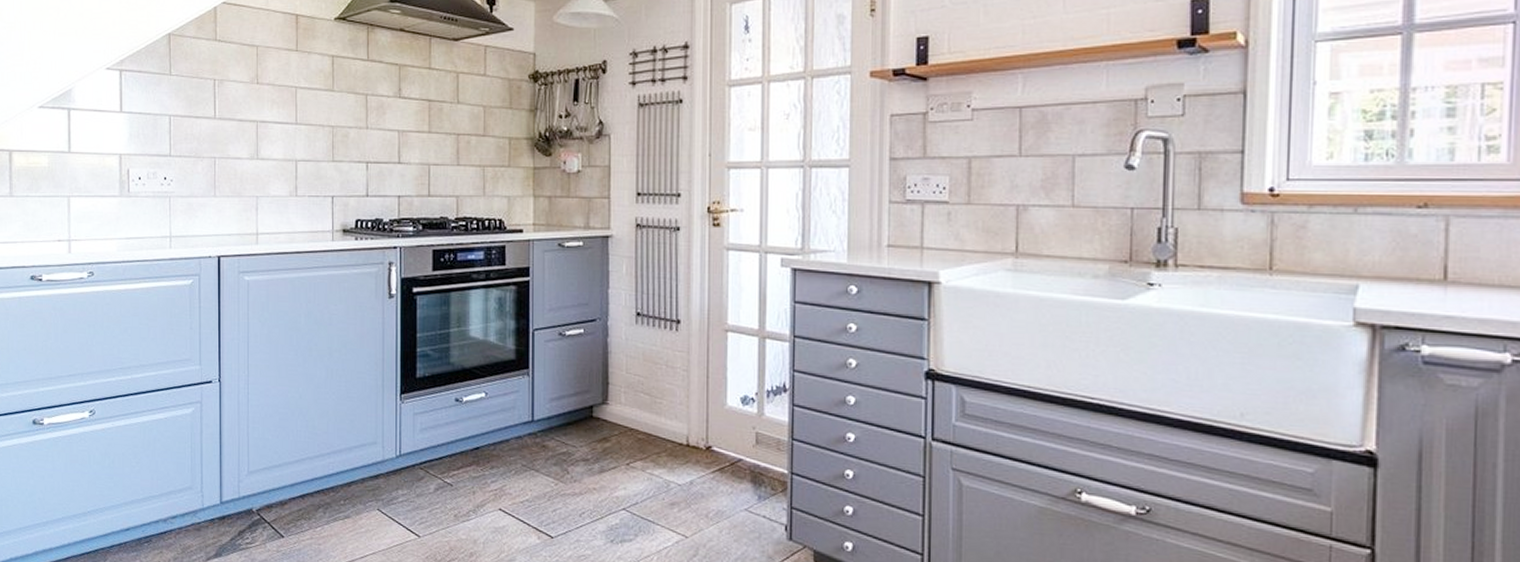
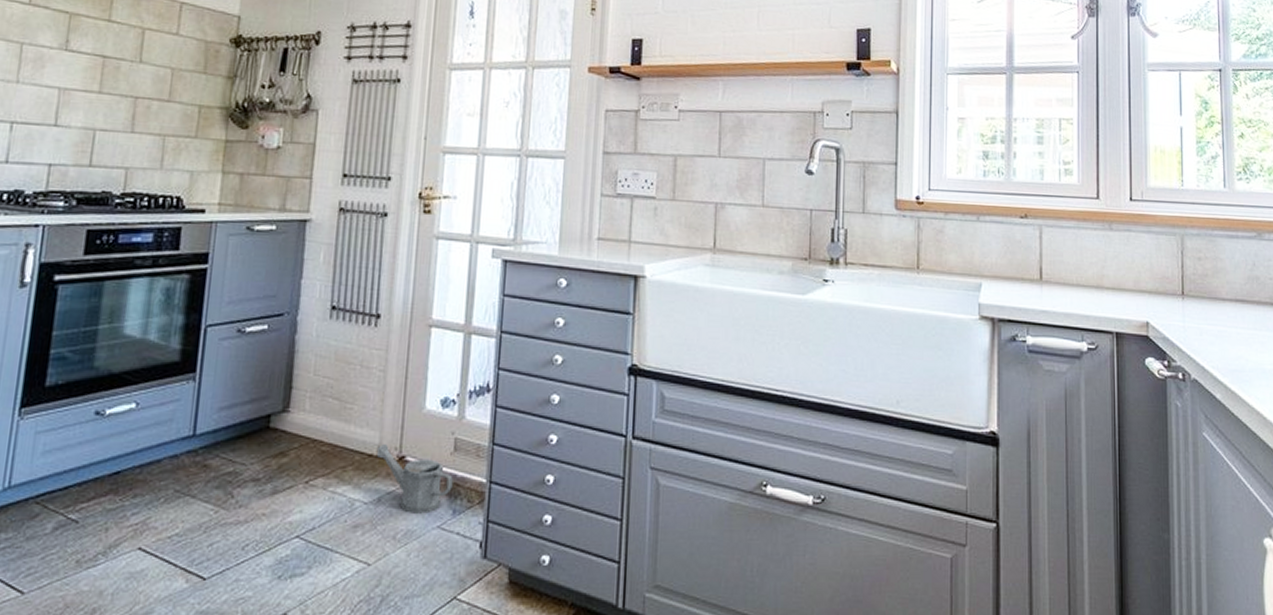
watering can: none [687,435,757,498] -> present [377,444,453,514]

